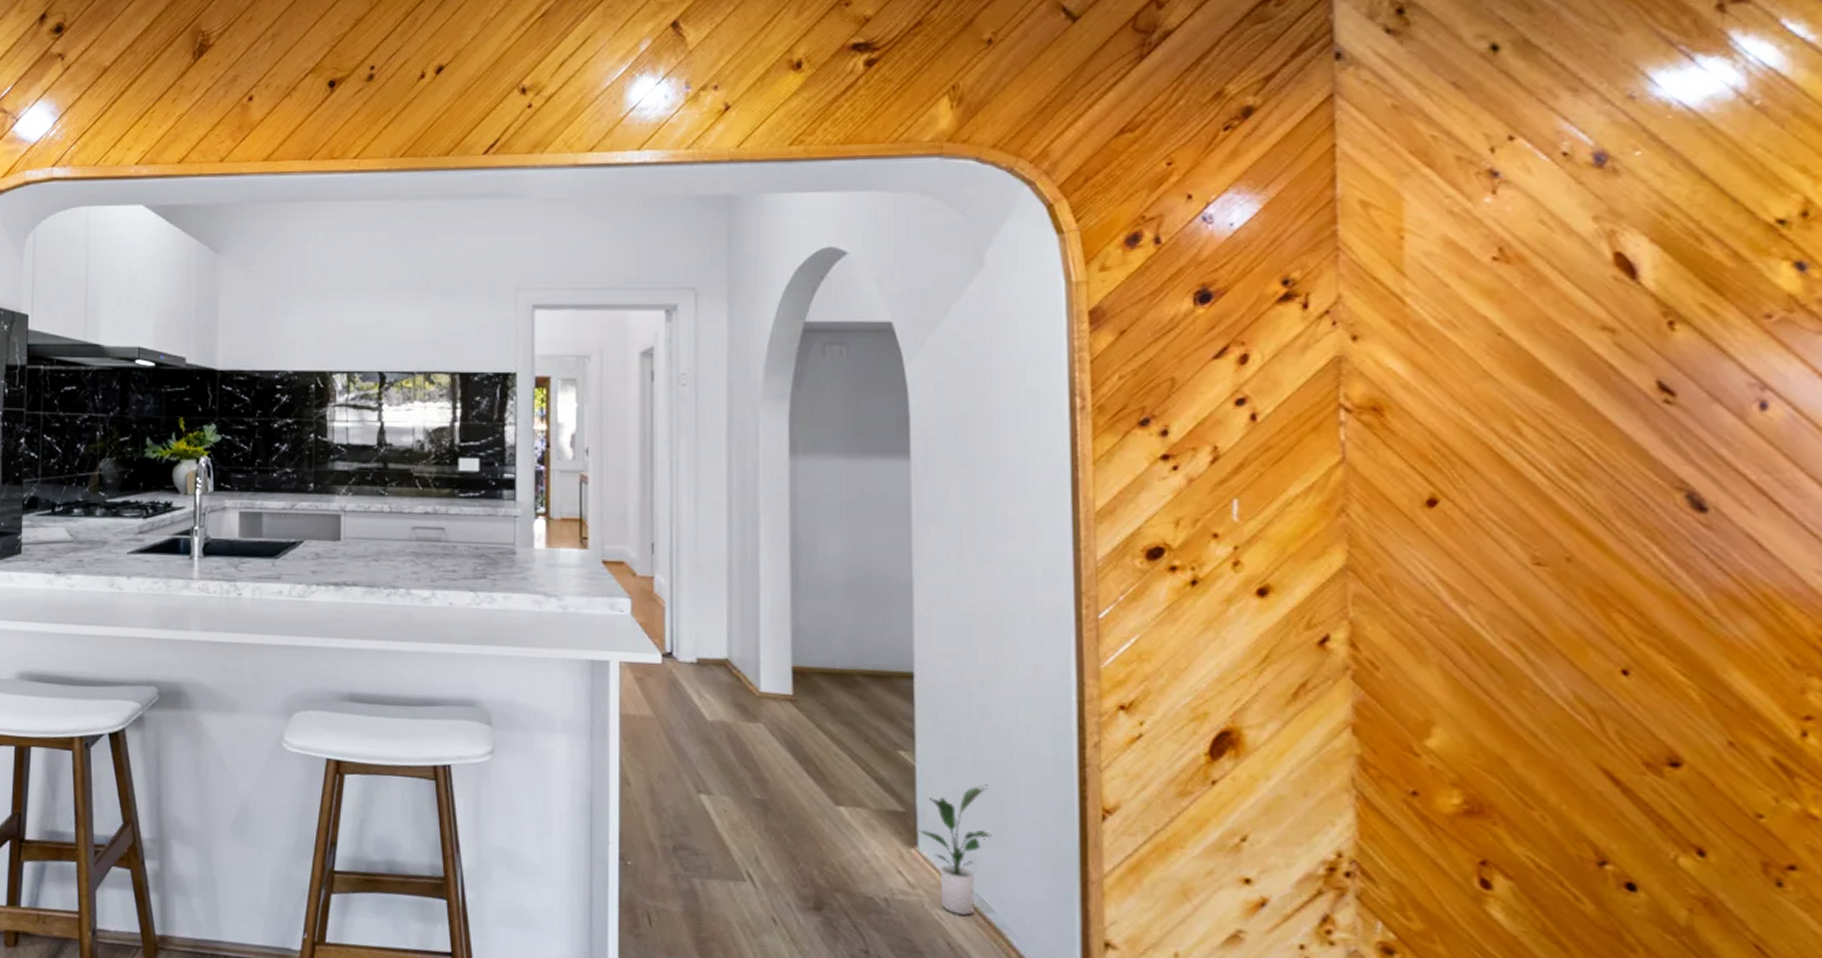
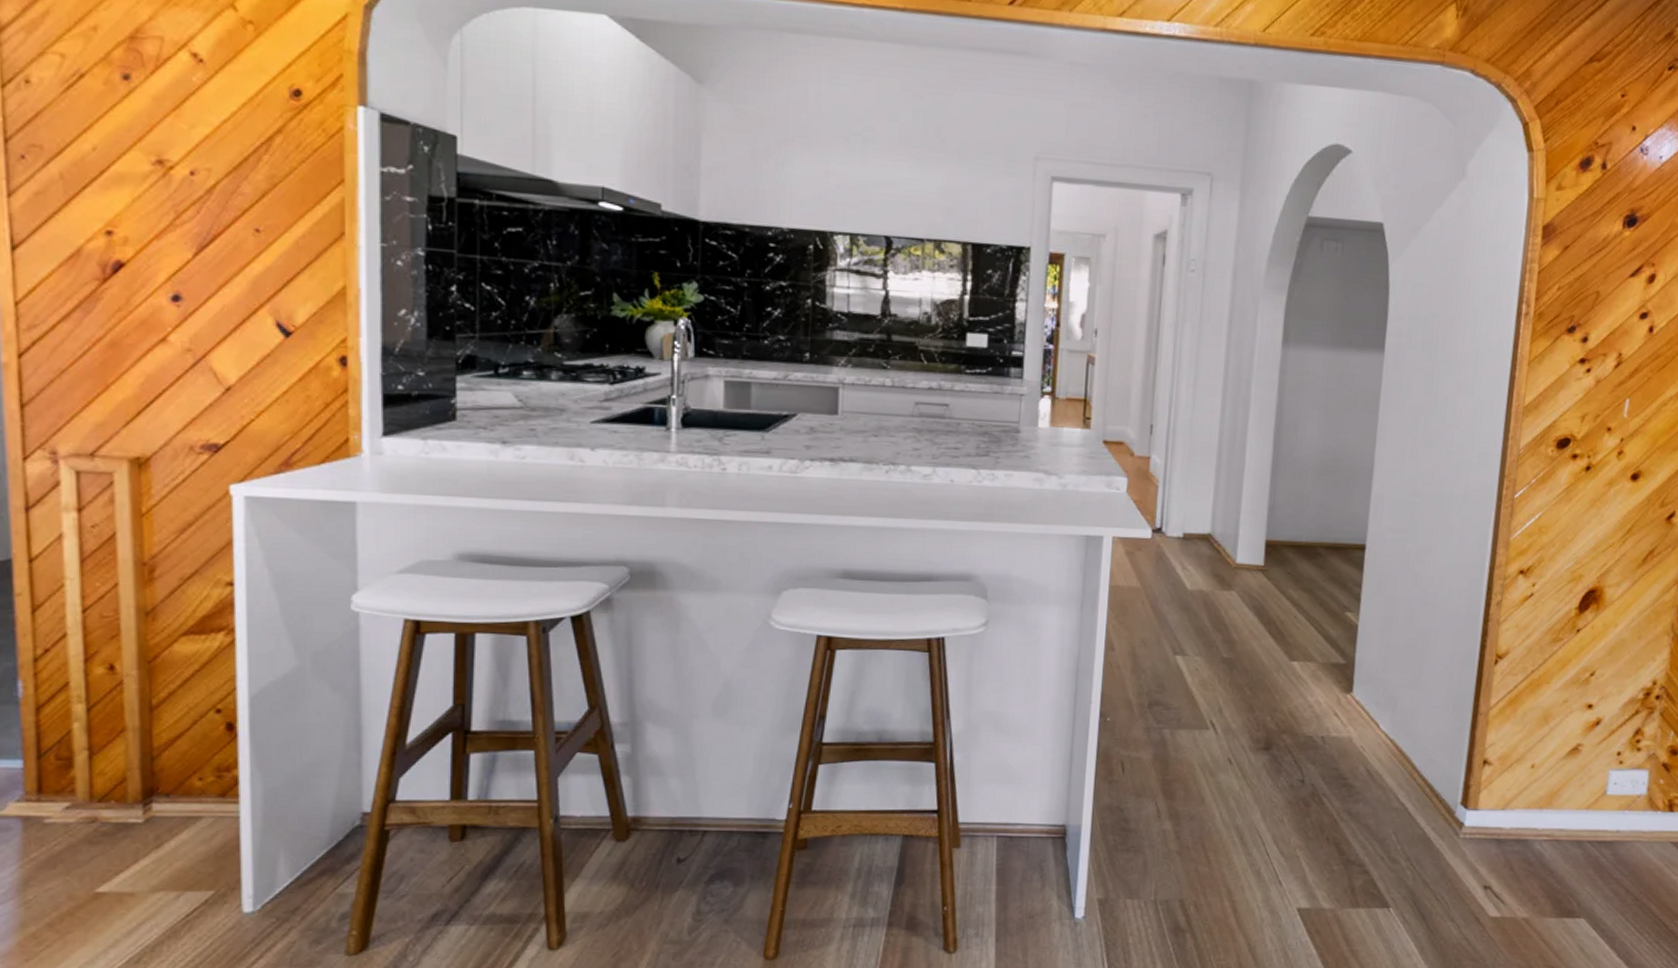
potted plant: present [919,784,992,915] -> none [1355,638,1413,746]

